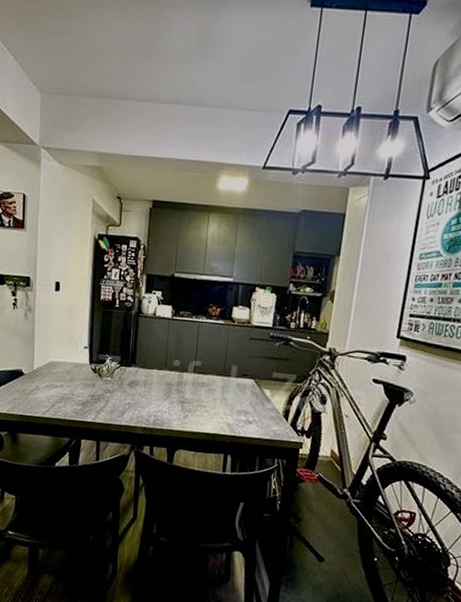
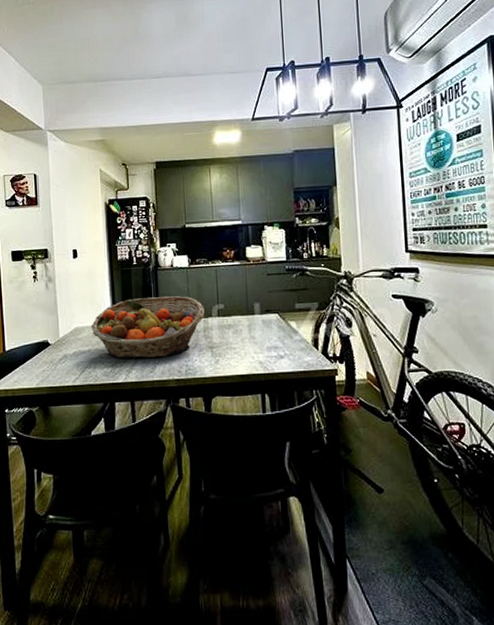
fruit basket: none [66,342,181,404] -> present [91,296,205,359]

